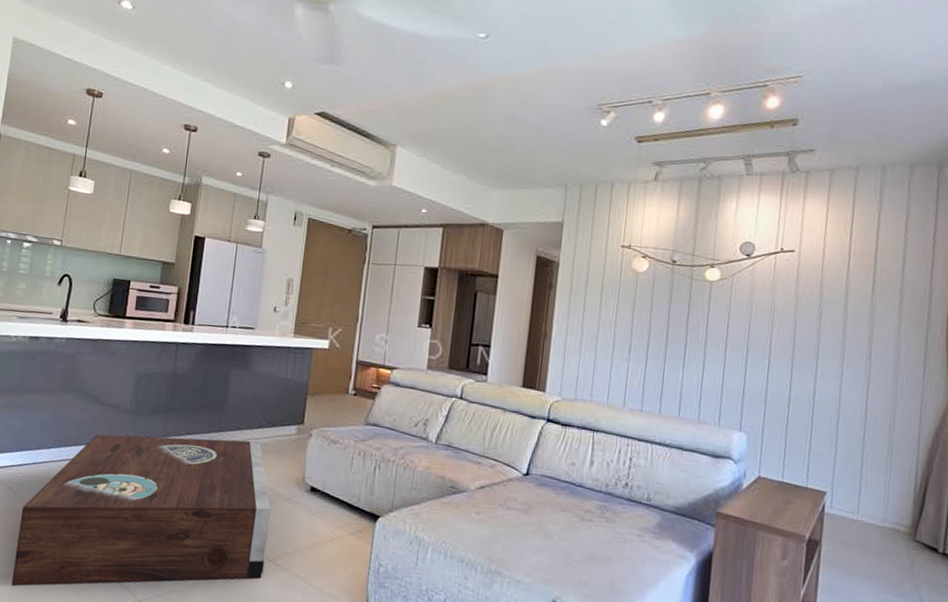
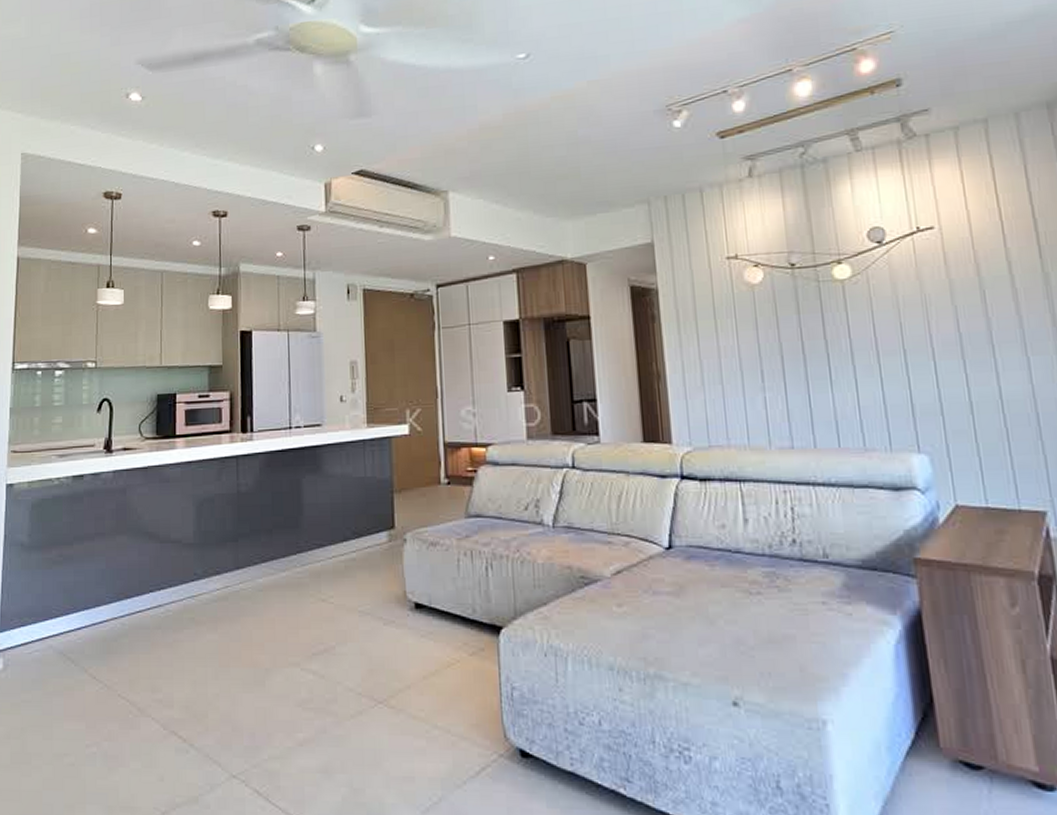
stereo: present [11,434,271,587] -> none [83,557,375,779]

